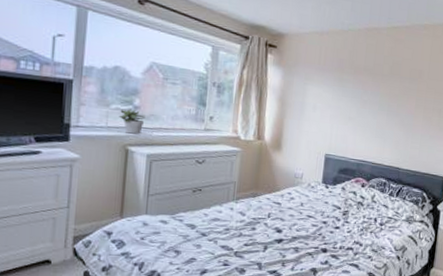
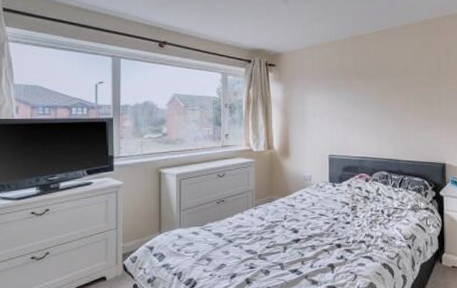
potted plant: present [118,109,145,134] -> none [151,136,172,158]

